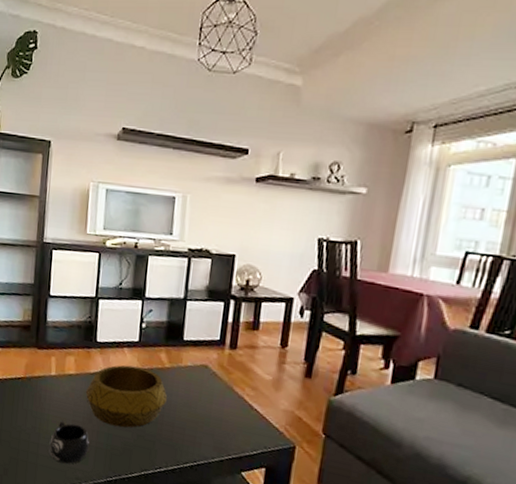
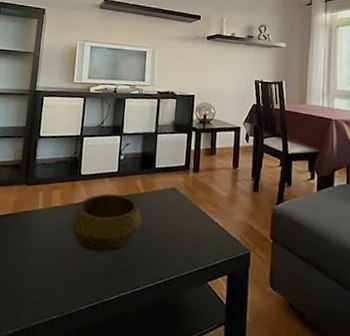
mug: present [49,421,89,464] -> none [33,252,72,295]

